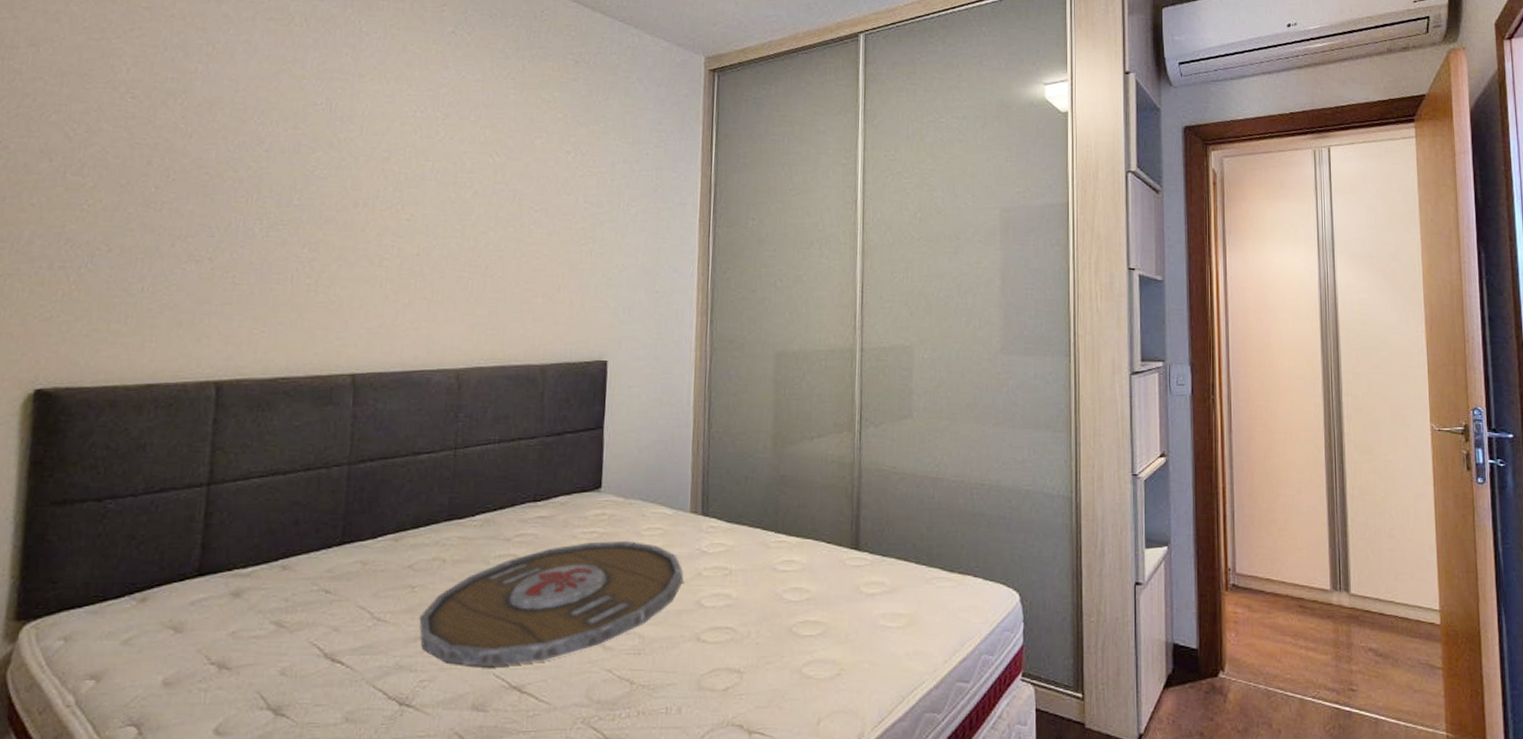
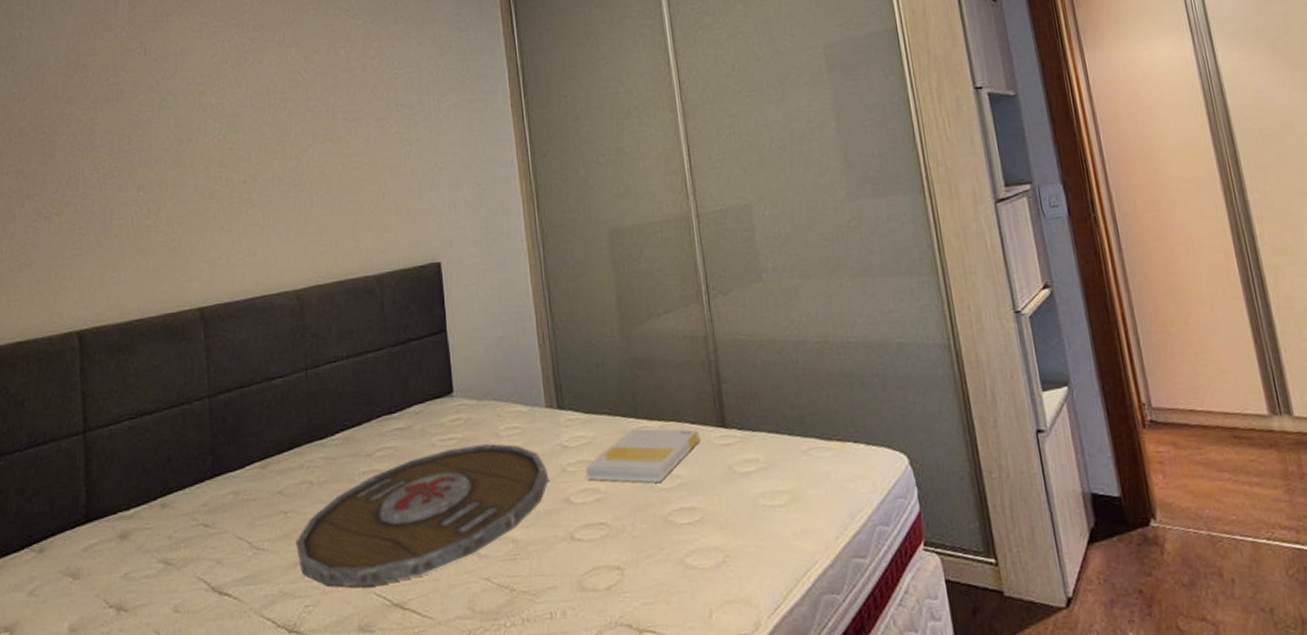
book: none [721,542,833,596] -> present [586,428,700,484]

